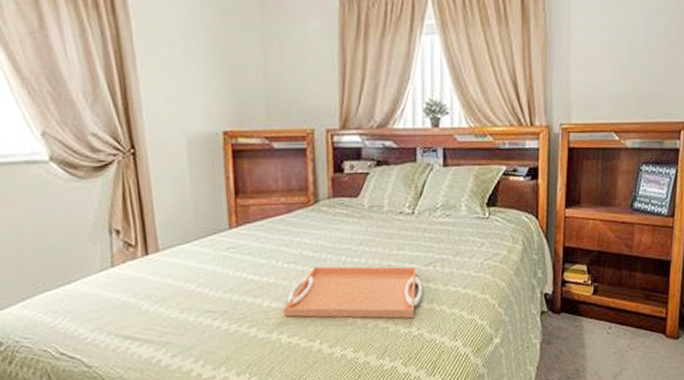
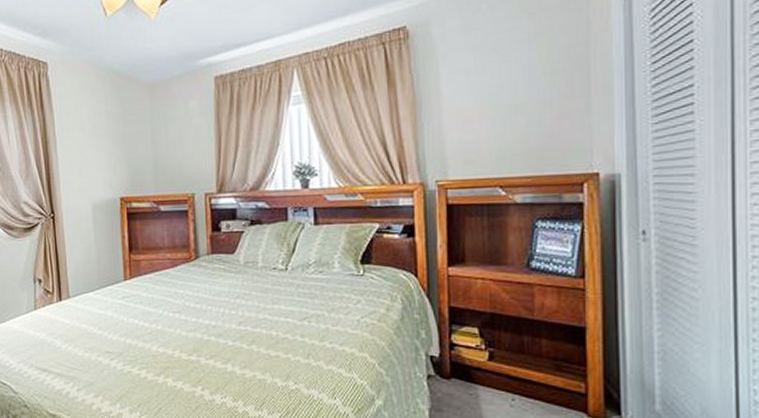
serving tray: present [283,266,423,319] -> none [169,317,298,372]

